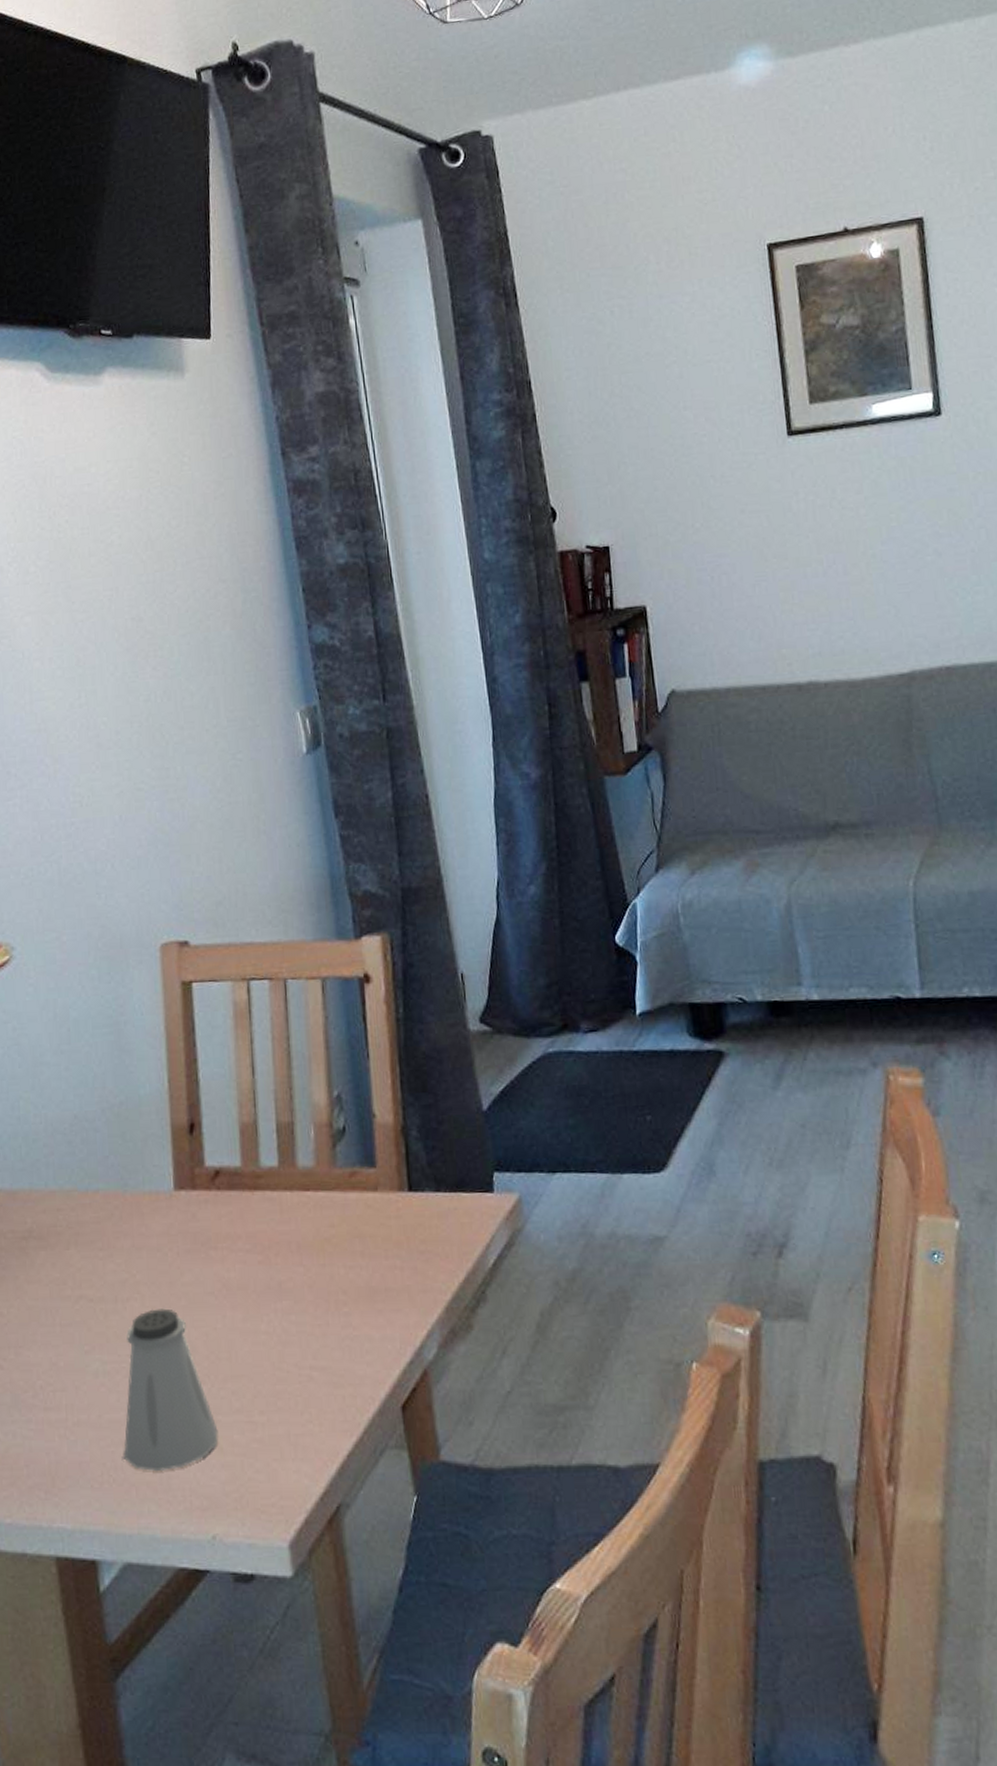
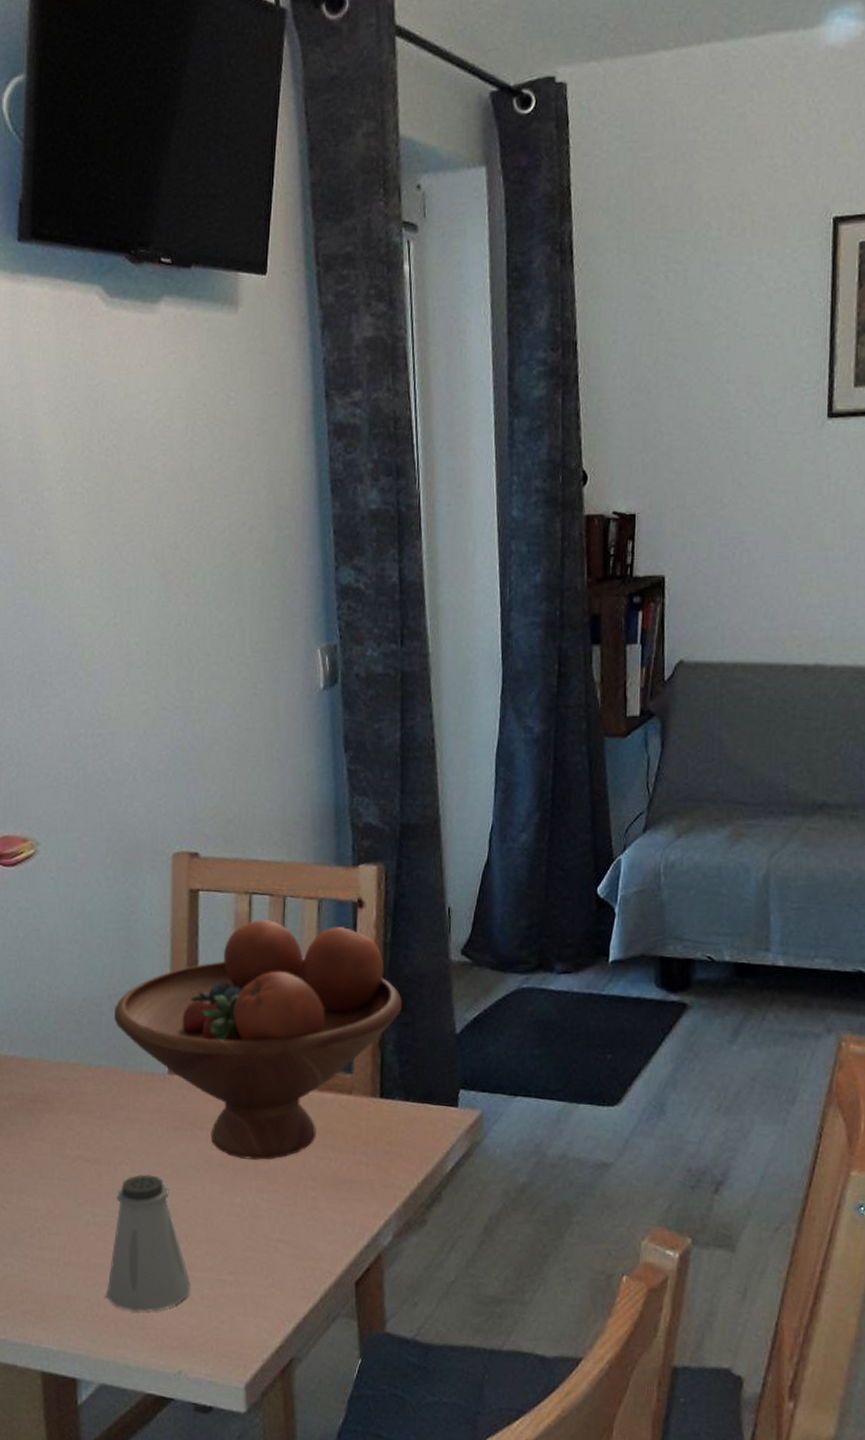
fruit bowl: none [109,1005,422,1278] -> present [113,919,402,1160]

